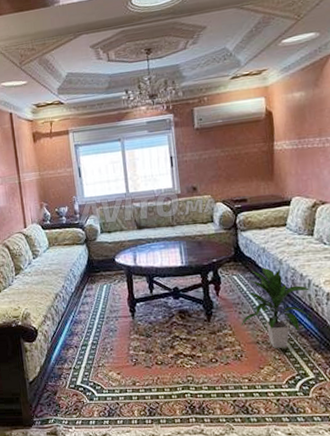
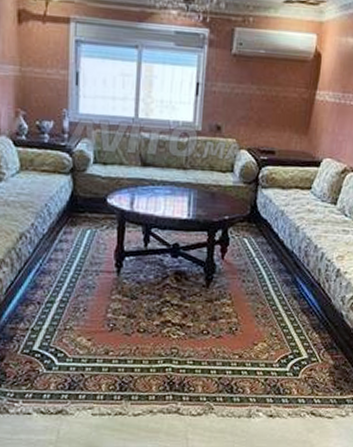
indoor plant: present [240,267,312,348] -> none [241,233,323,324]

